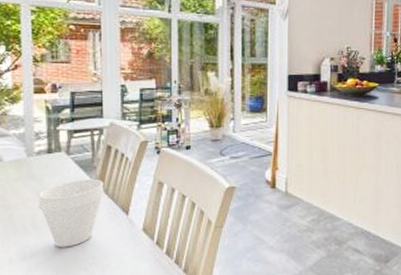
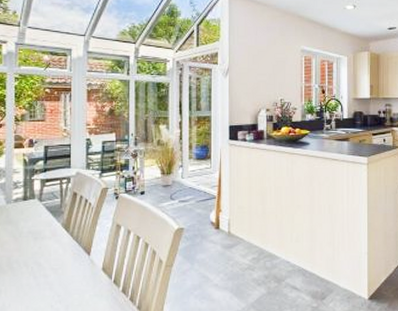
cup: present [38,180,105,248] -> none [13,223,70,286]

